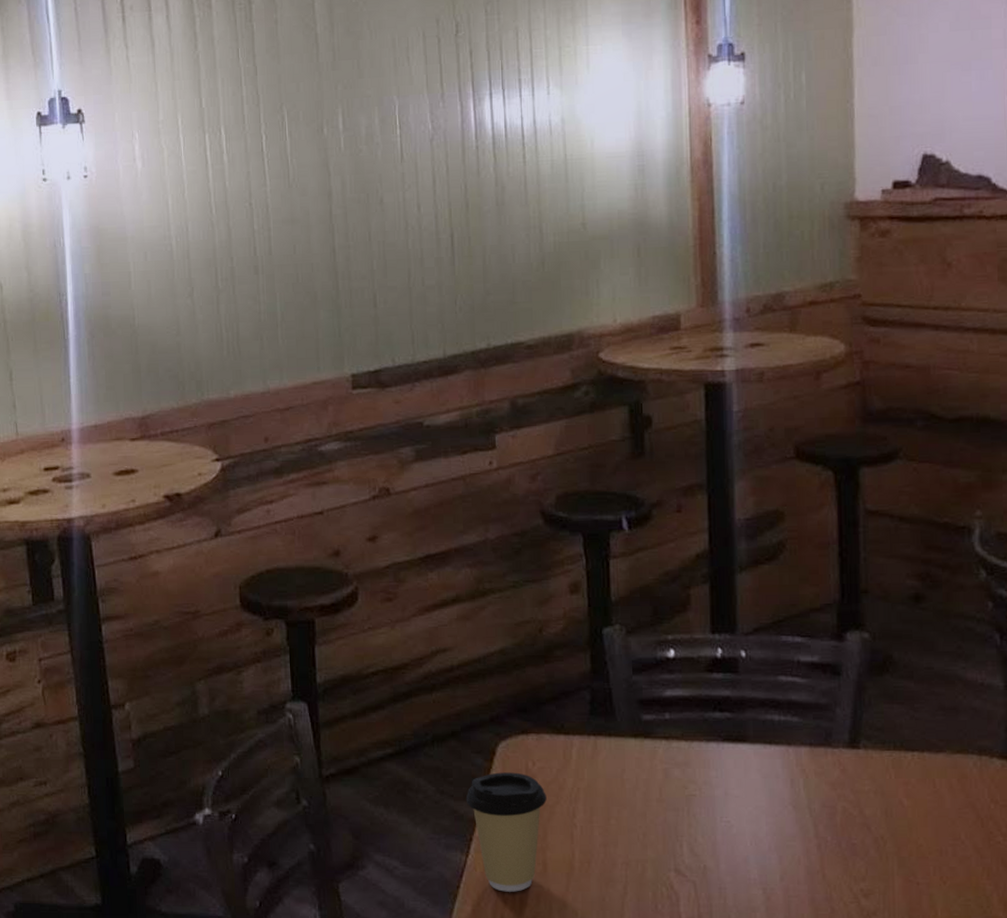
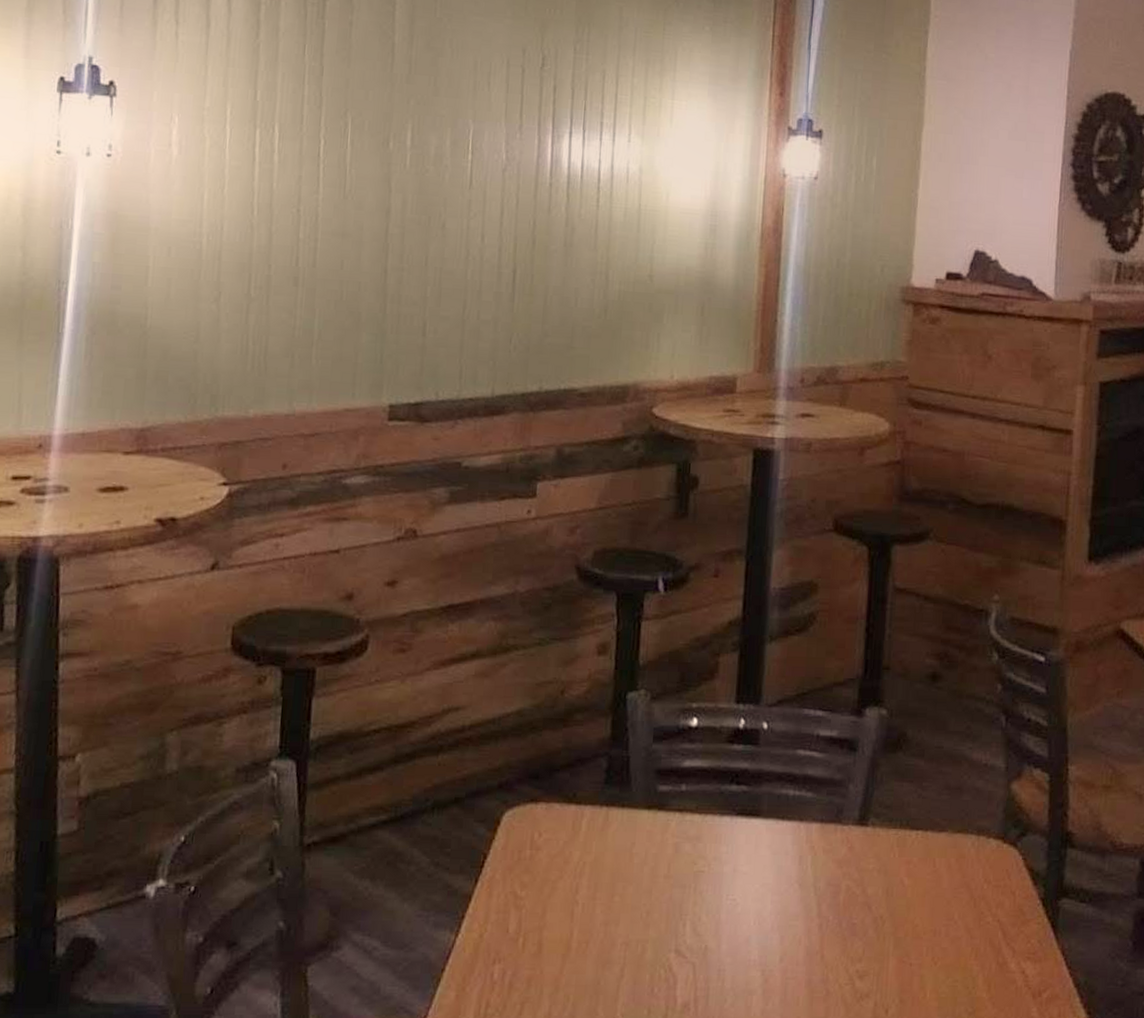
coffee cup: present [465,772,547,892] -> none [462,843,550,975]

